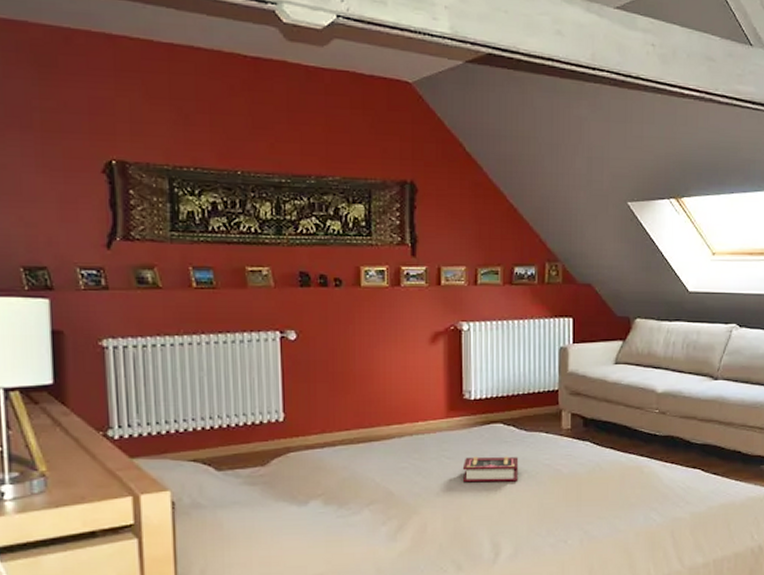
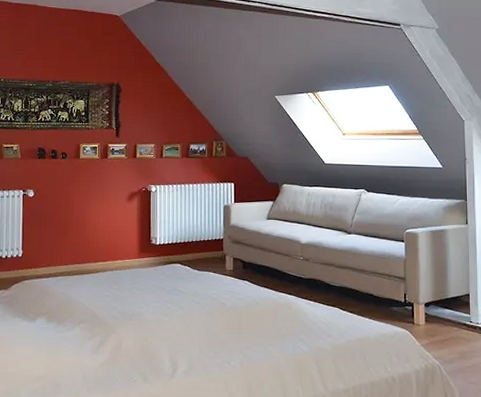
book: present [462,456,519,483] -> none [149,289,192,311]

